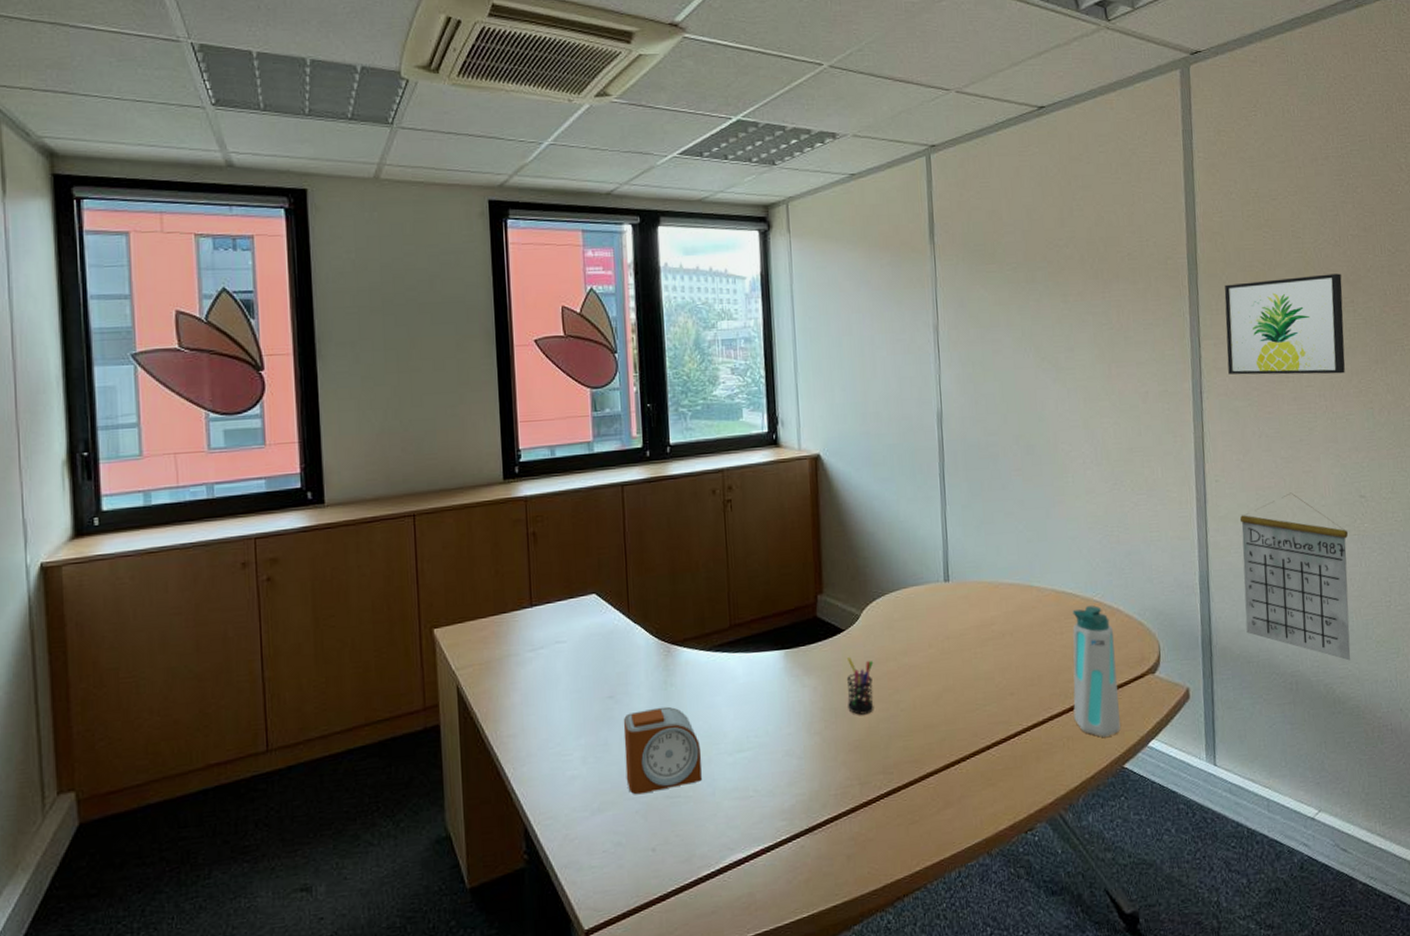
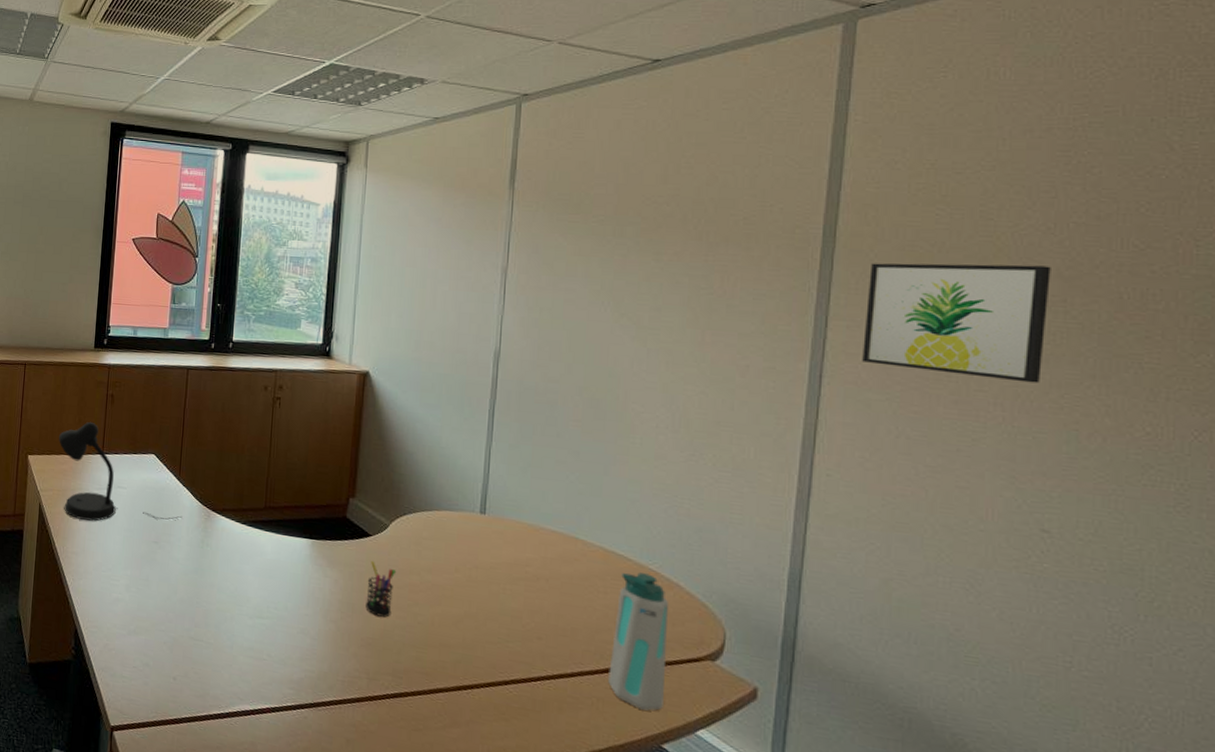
desk lamp: none [472,570,638,693] -> present [59,421,182,521]
alarm clock: present [623,706,702,795] -> none [160,559,226,634]
calendar: present [1239,492,1351,661] -> none [846,506,1014,716]

